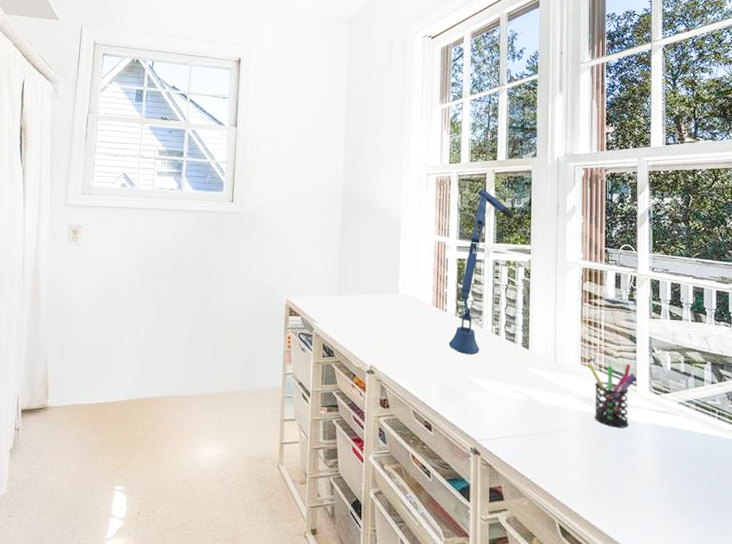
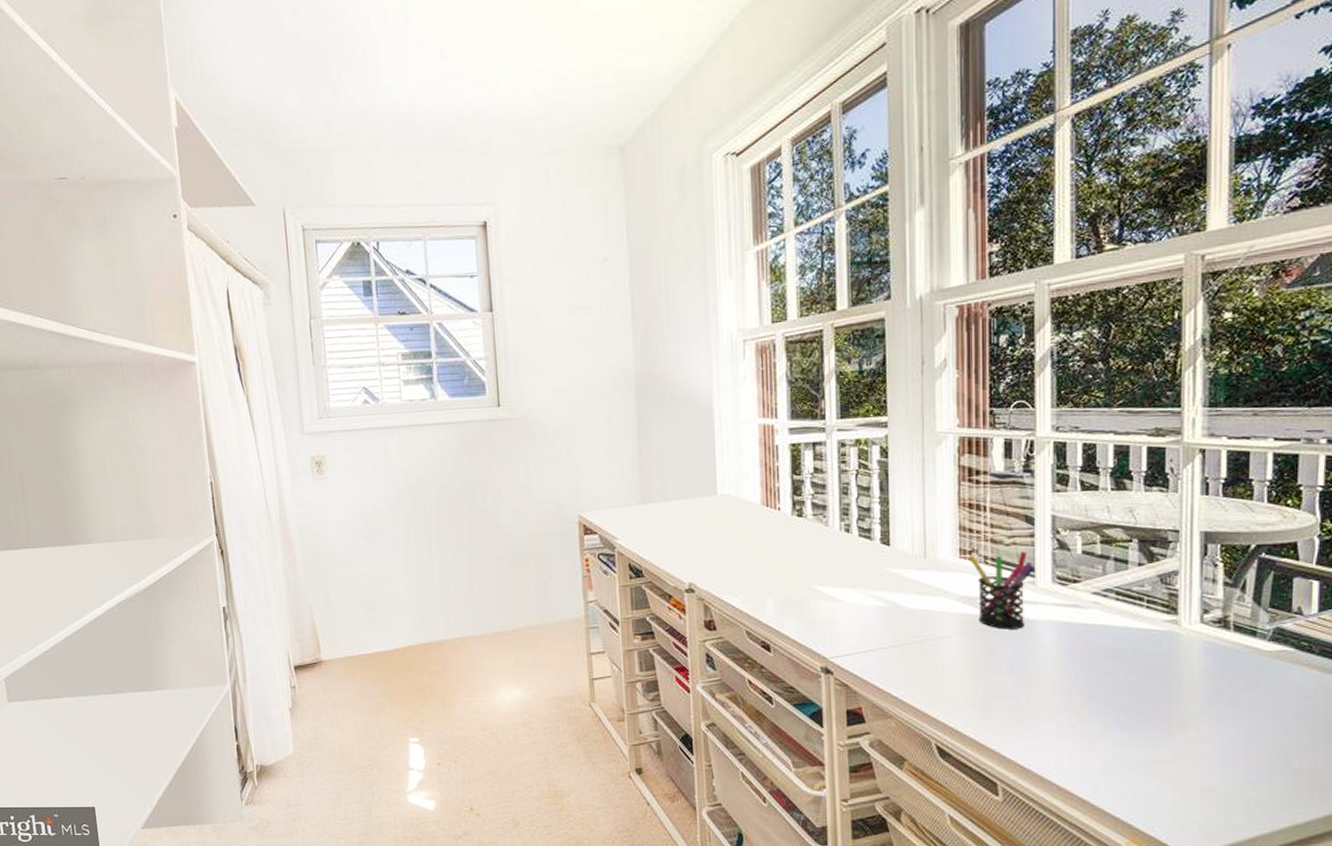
desk lamp: present [449,188,515,354] -> none [785,350,864,559]

